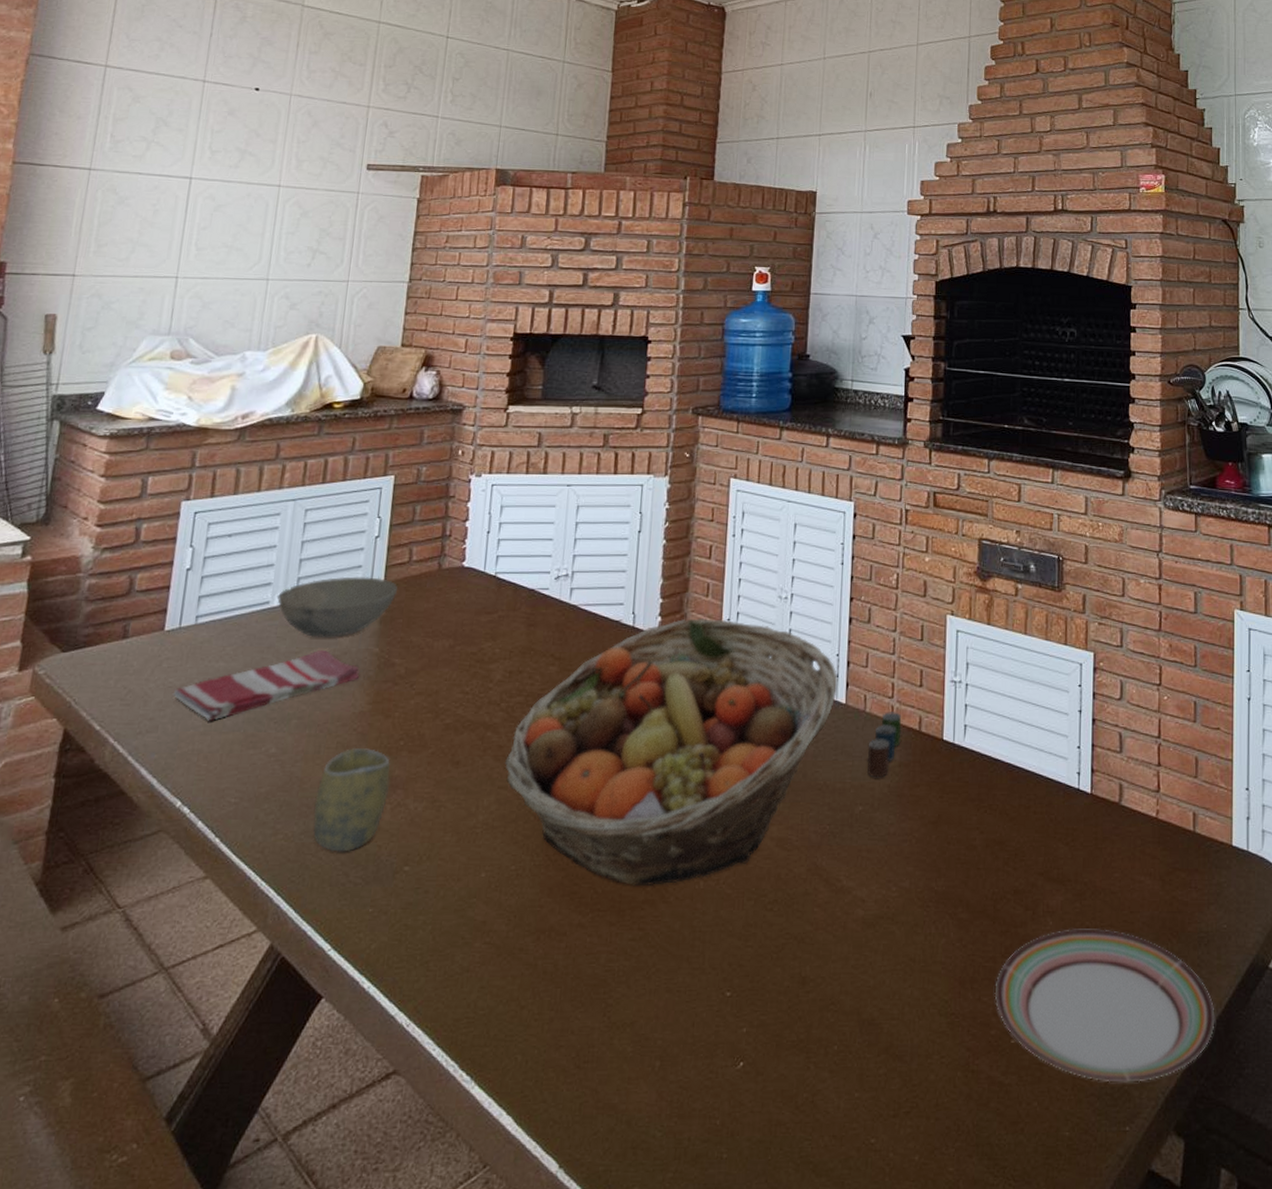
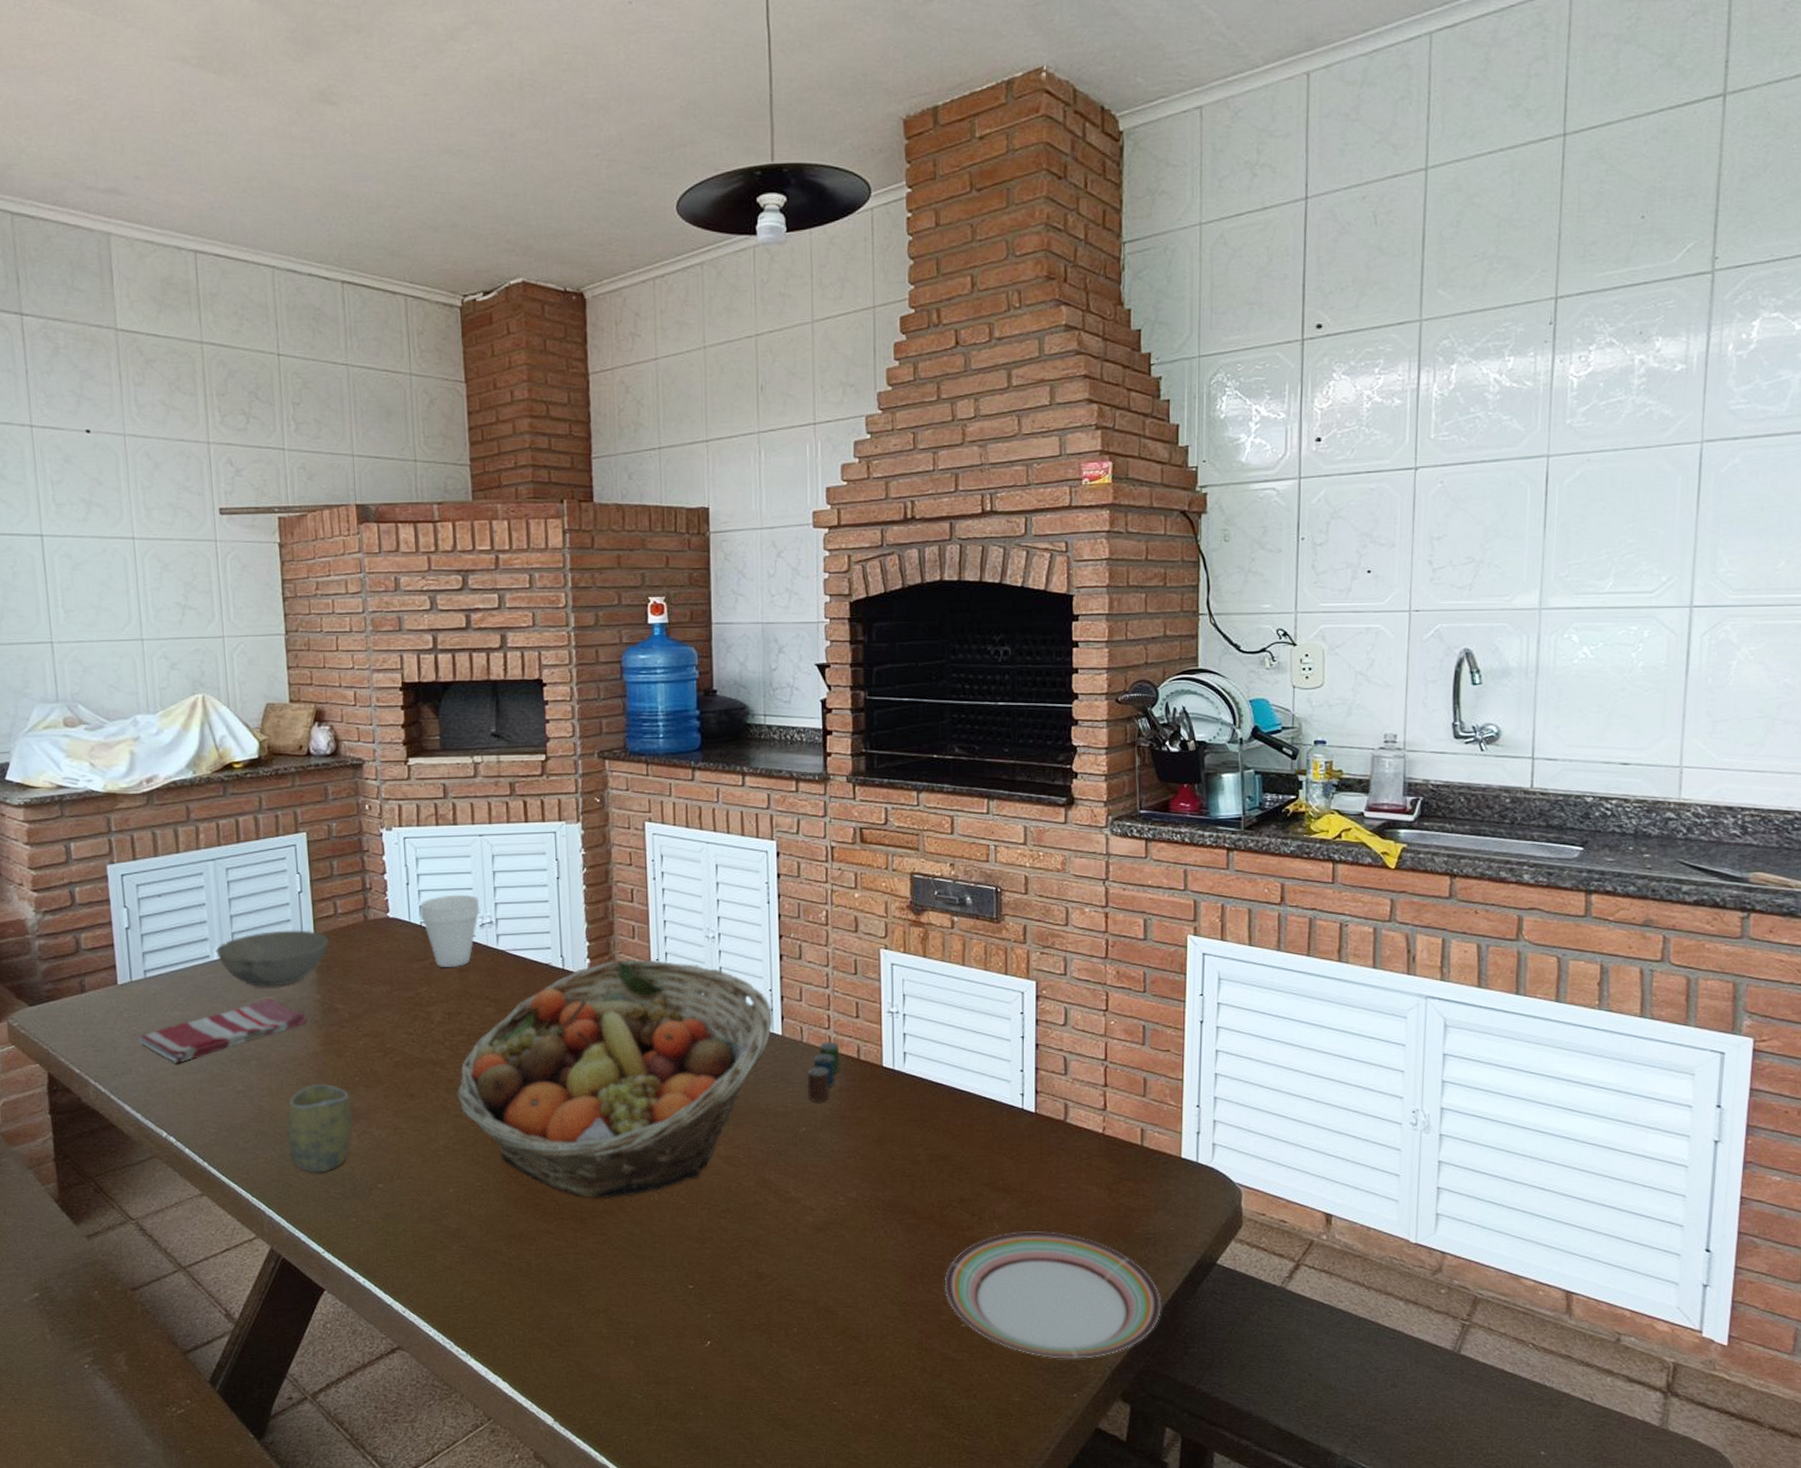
cup: none [496,545,558,623] -> present [419,894,480,968]

